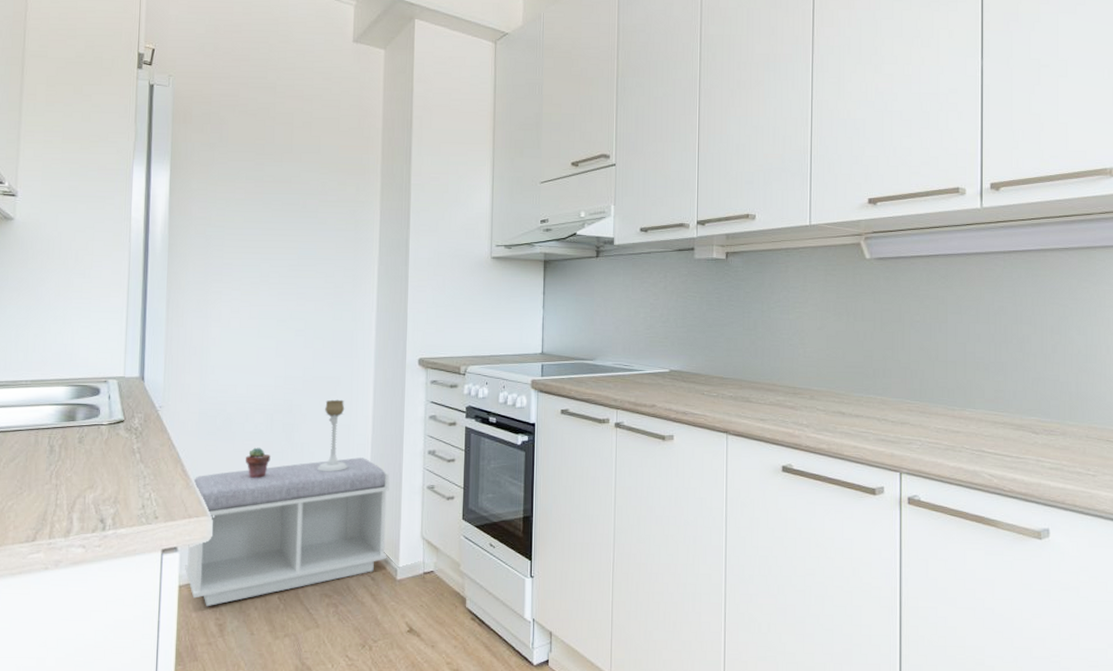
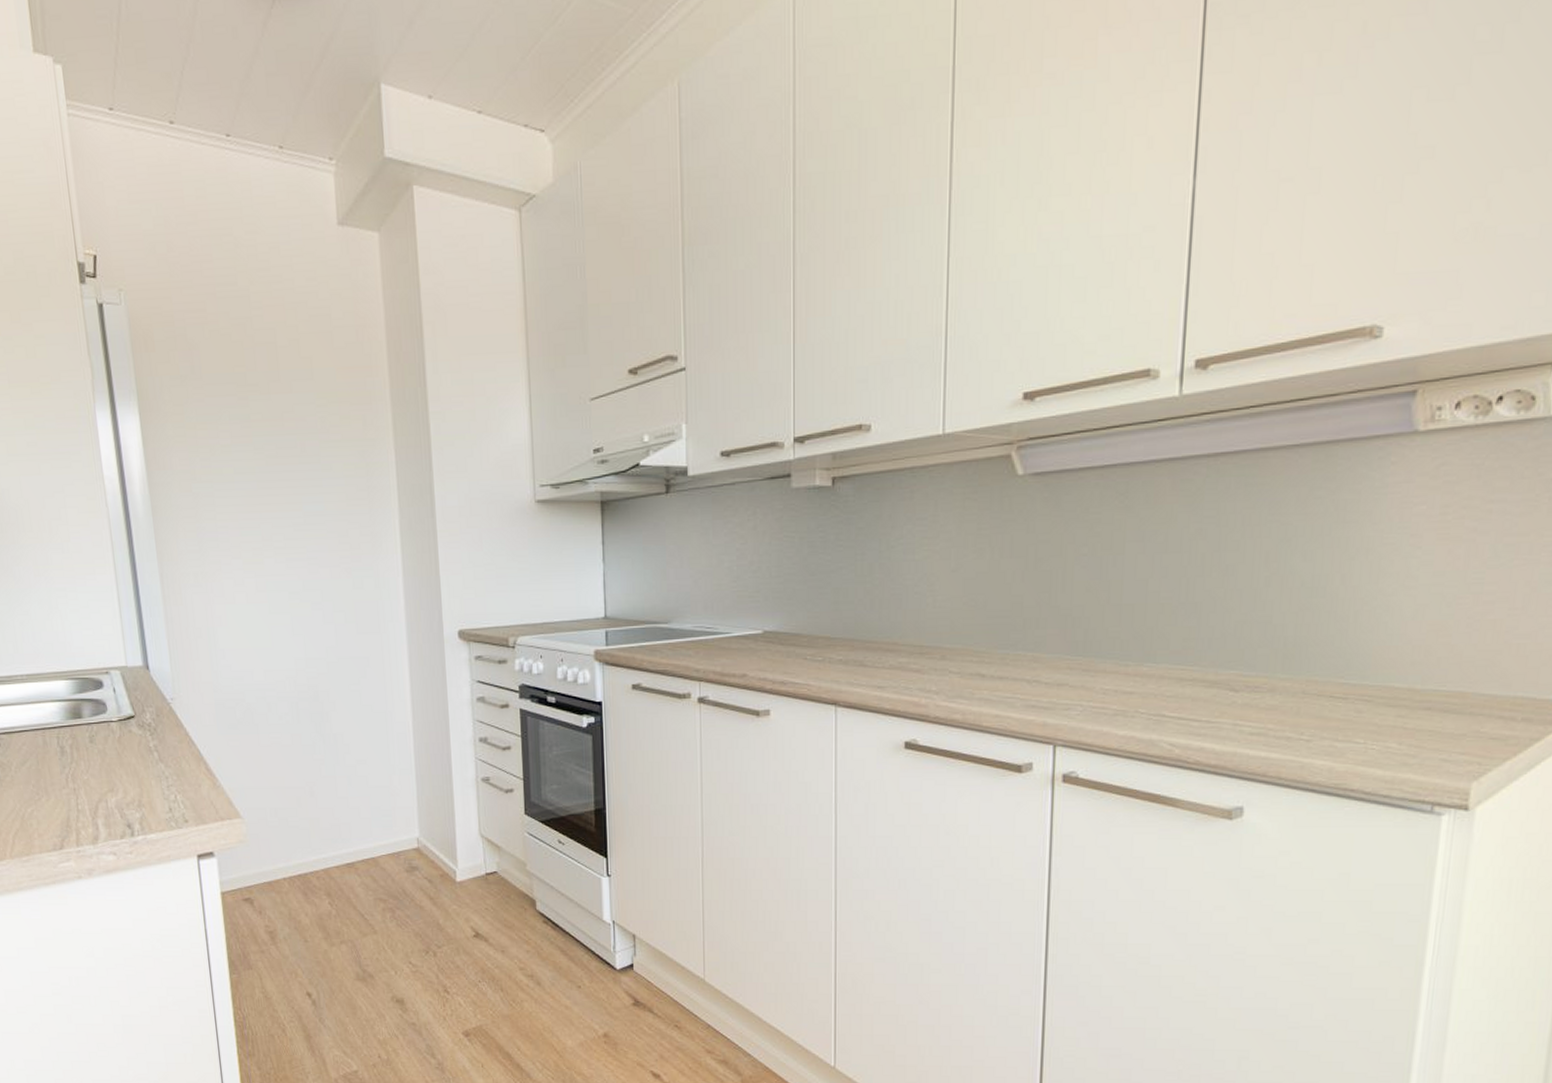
bench: present [185,457,390,606] -> none [218,748,444,913]
potted succulent: present [246,447,271,479] -> none [274,741,302,776]
candle holder: present [317,399,348,472] -> none [355,682,389,766]

